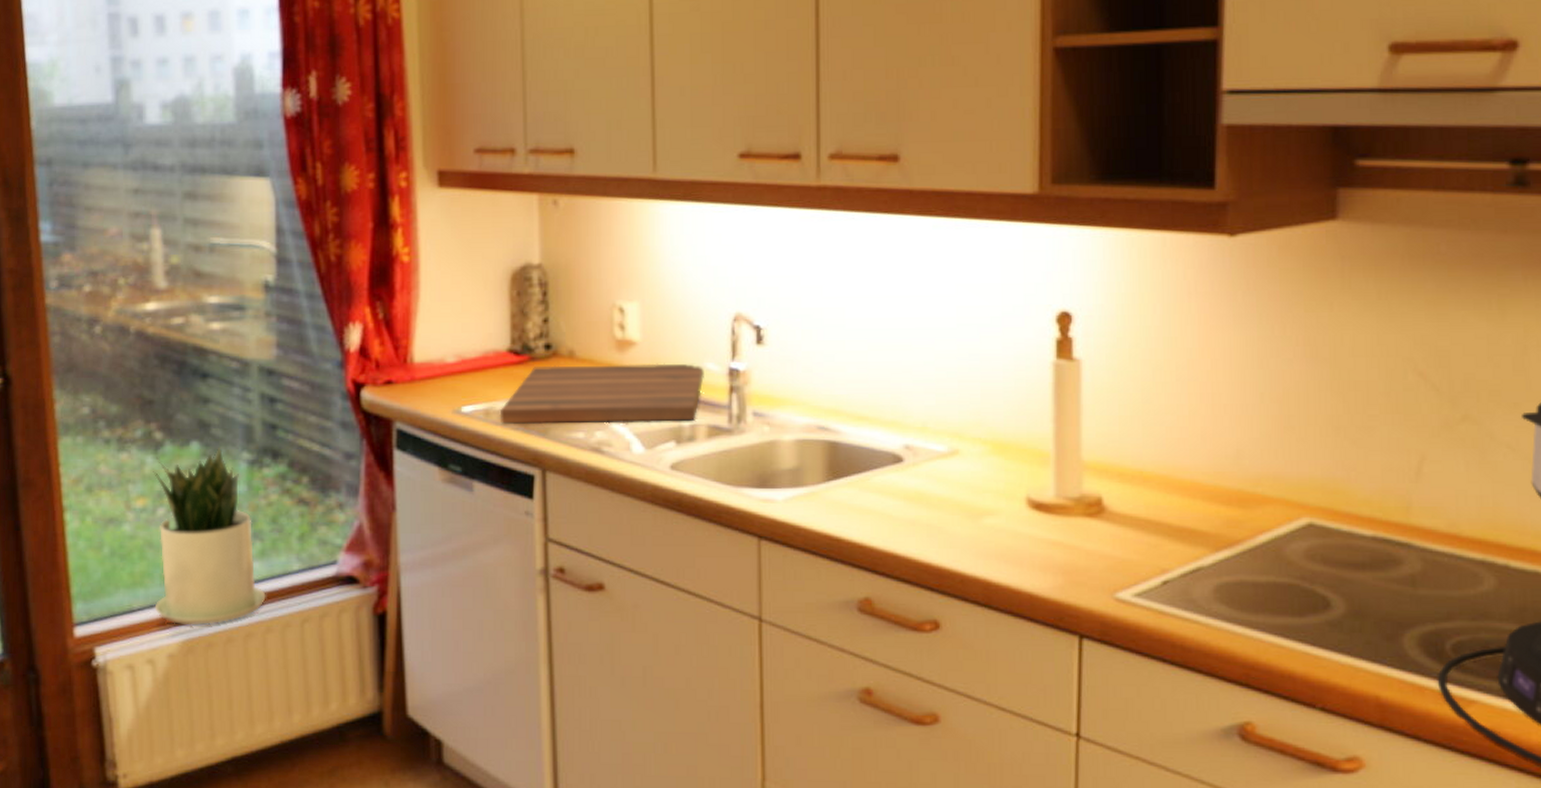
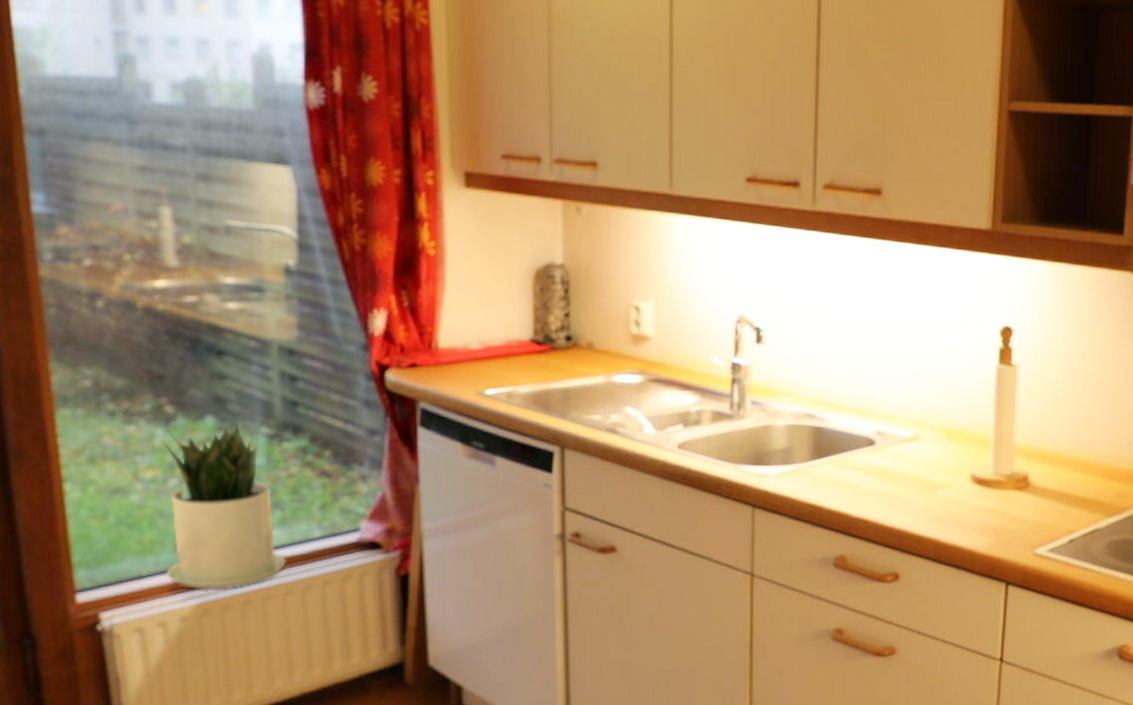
cutting board: present [499,363,704,424] -> none [521,355,710,407]

